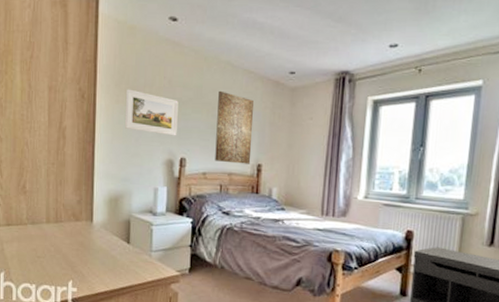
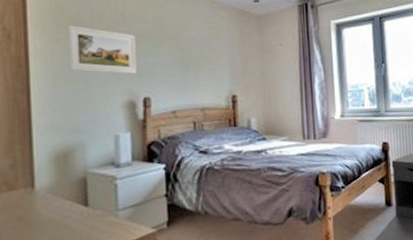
wall art: present [215,90,254,164] -> none [181,22,225,98]

